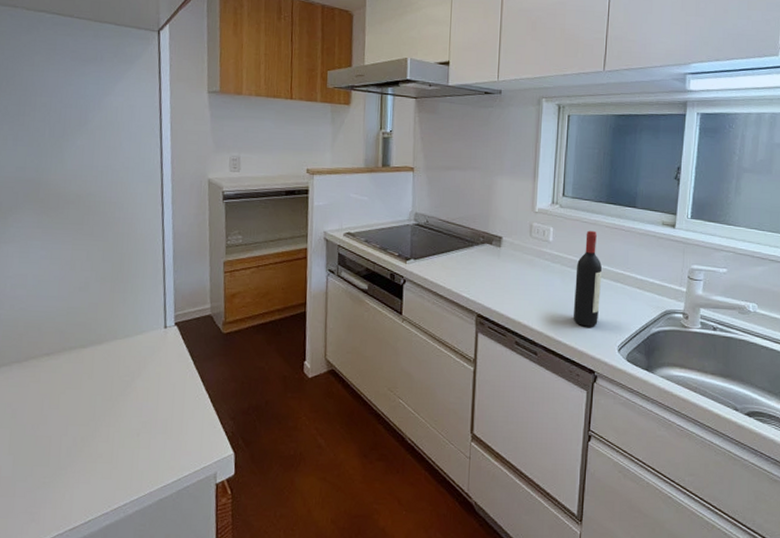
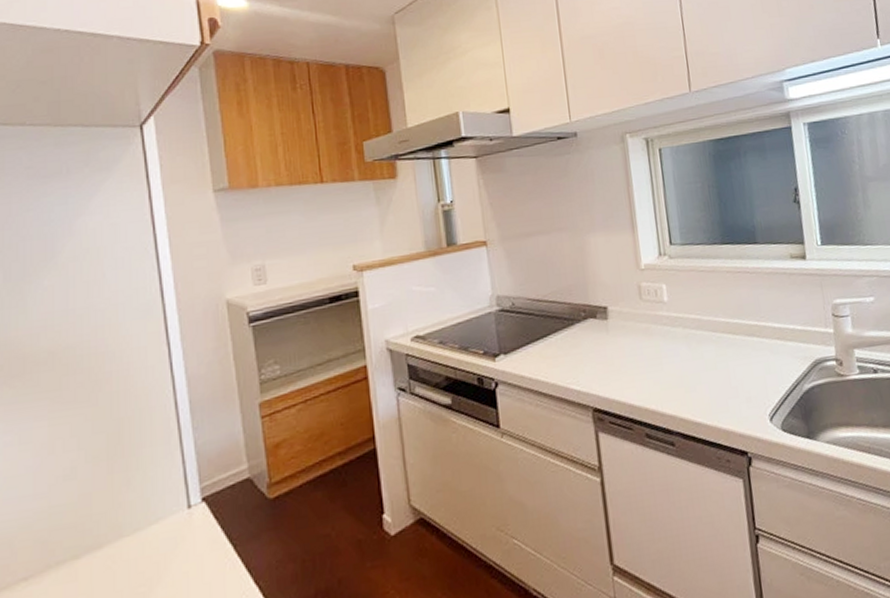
wine bottle: present [574,230,602,327] -> none [701,279,740,399]

